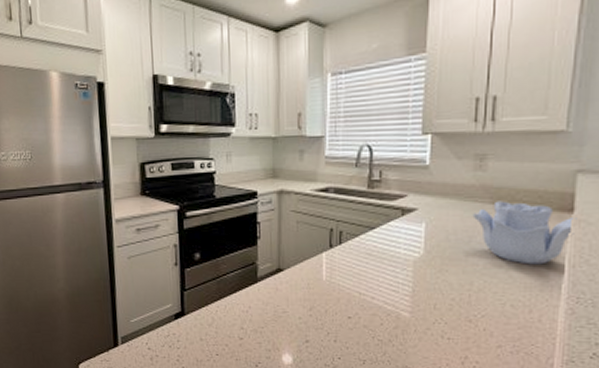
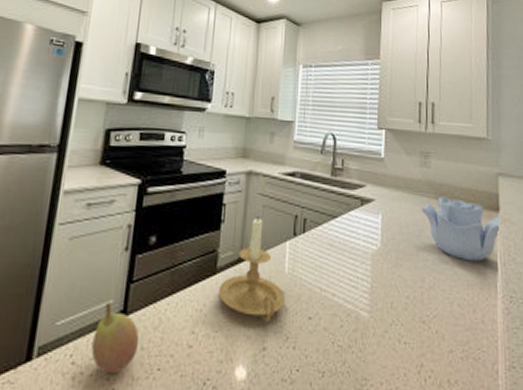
fruit: none [161,306,199,357] -> present [91,302,140,374]
candle holder: none [261,232,324,321] -> present [218,217,285,322]

